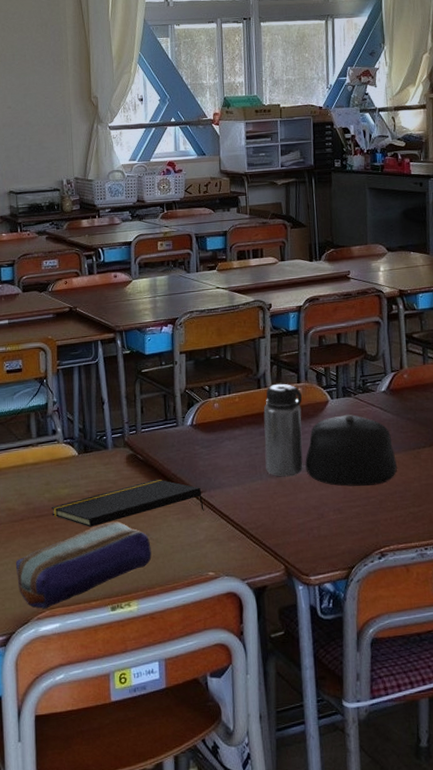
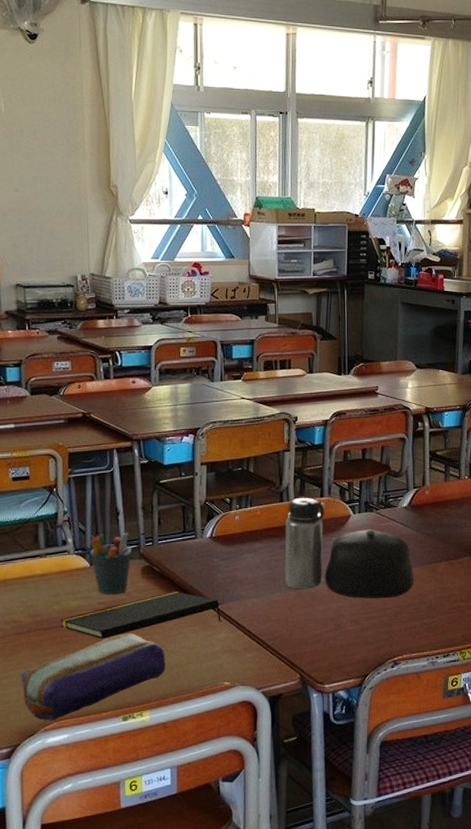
pen holder: none [78,421,117,483] -> present [90,532,132,595]

